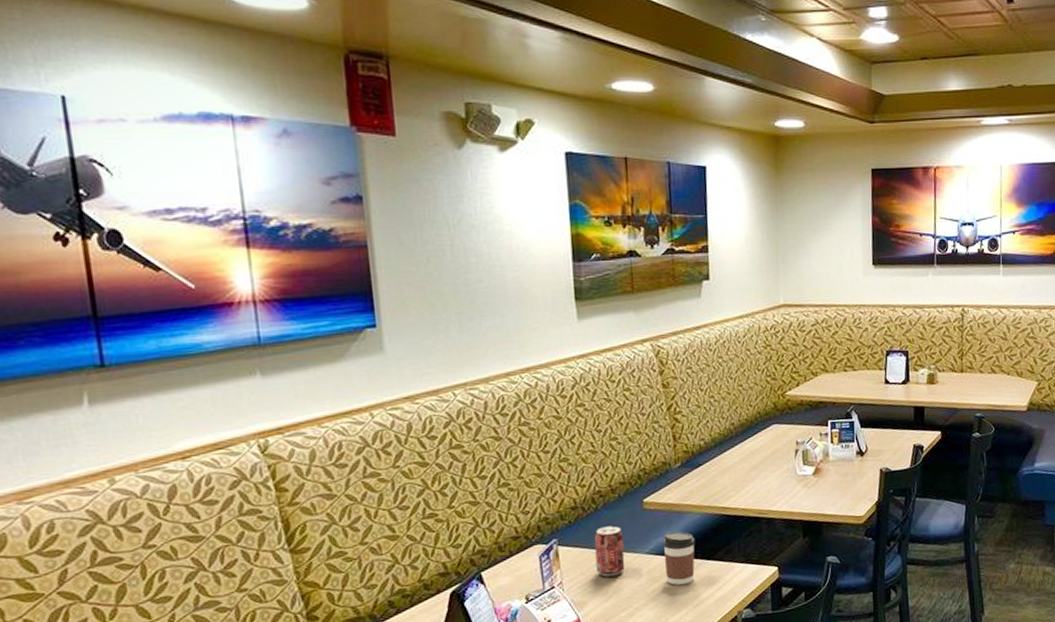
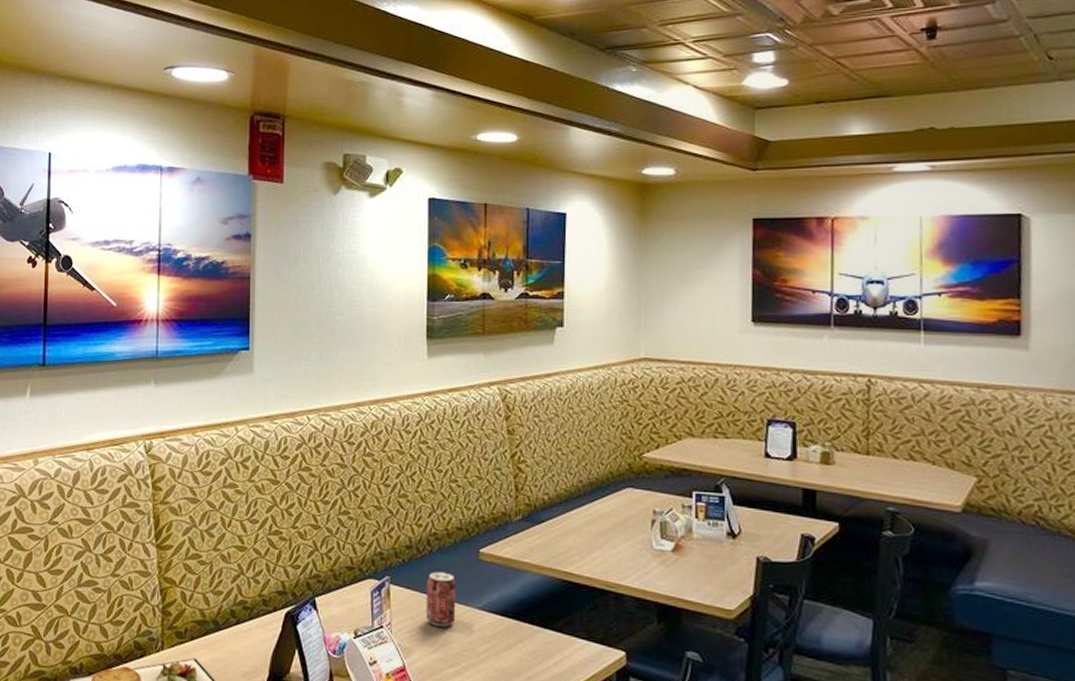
coffee cup: present [662,531,695,585] -> none [497,589,532,651]

